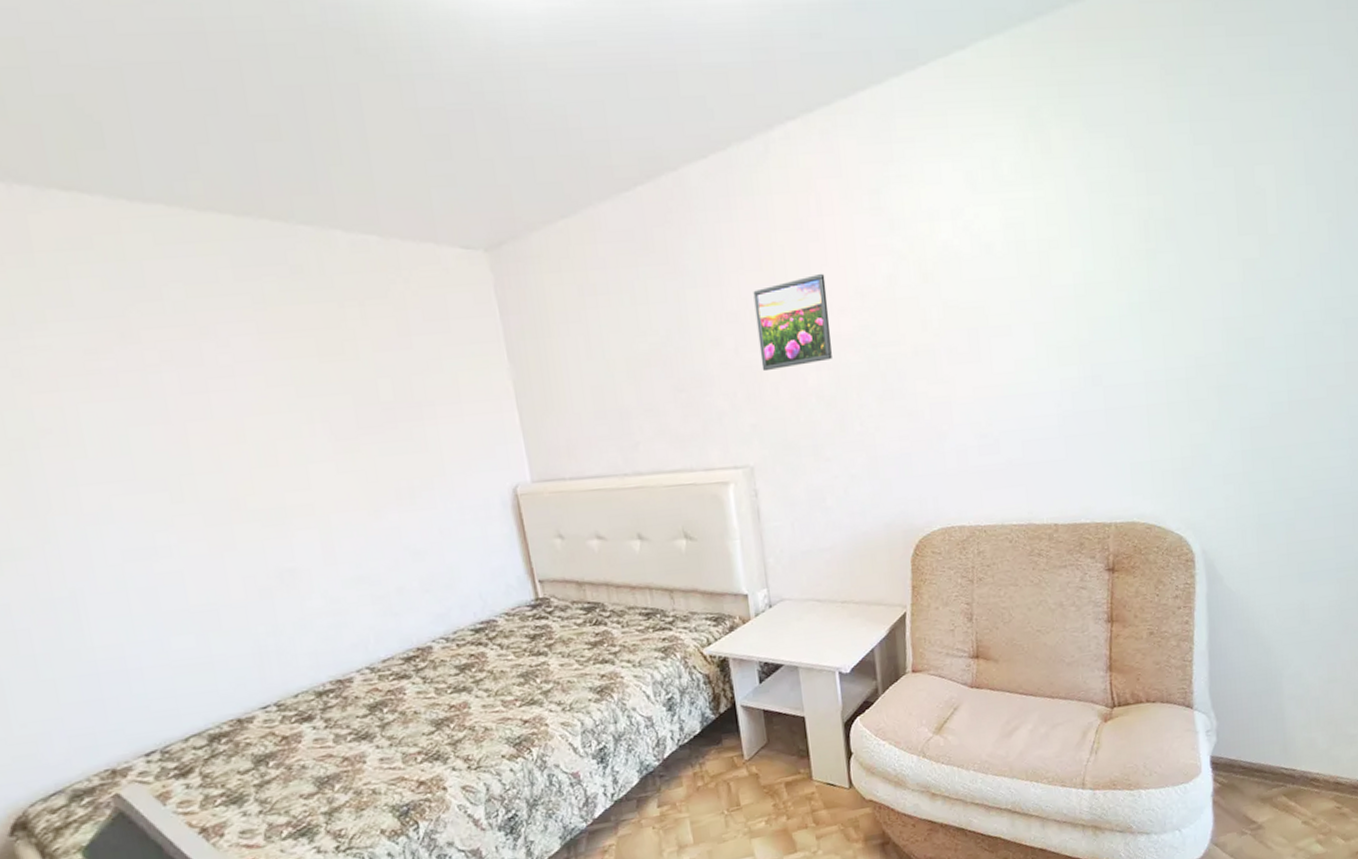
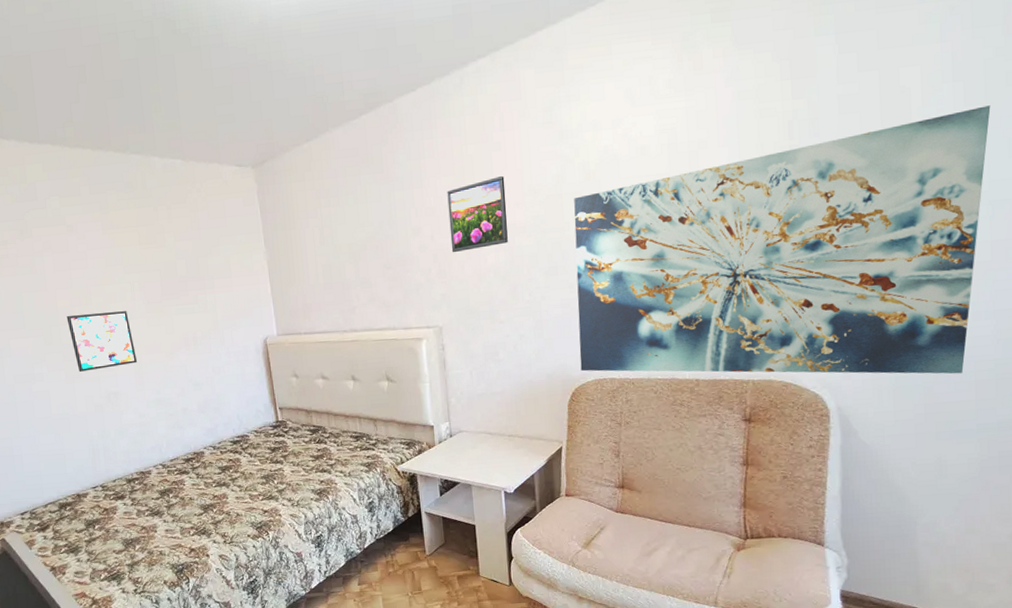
wall art: none [205,451,324,541] -> present [66,311,138,372]
wall art: none [909,213,1342,519] -> present [574,105,991,374]

